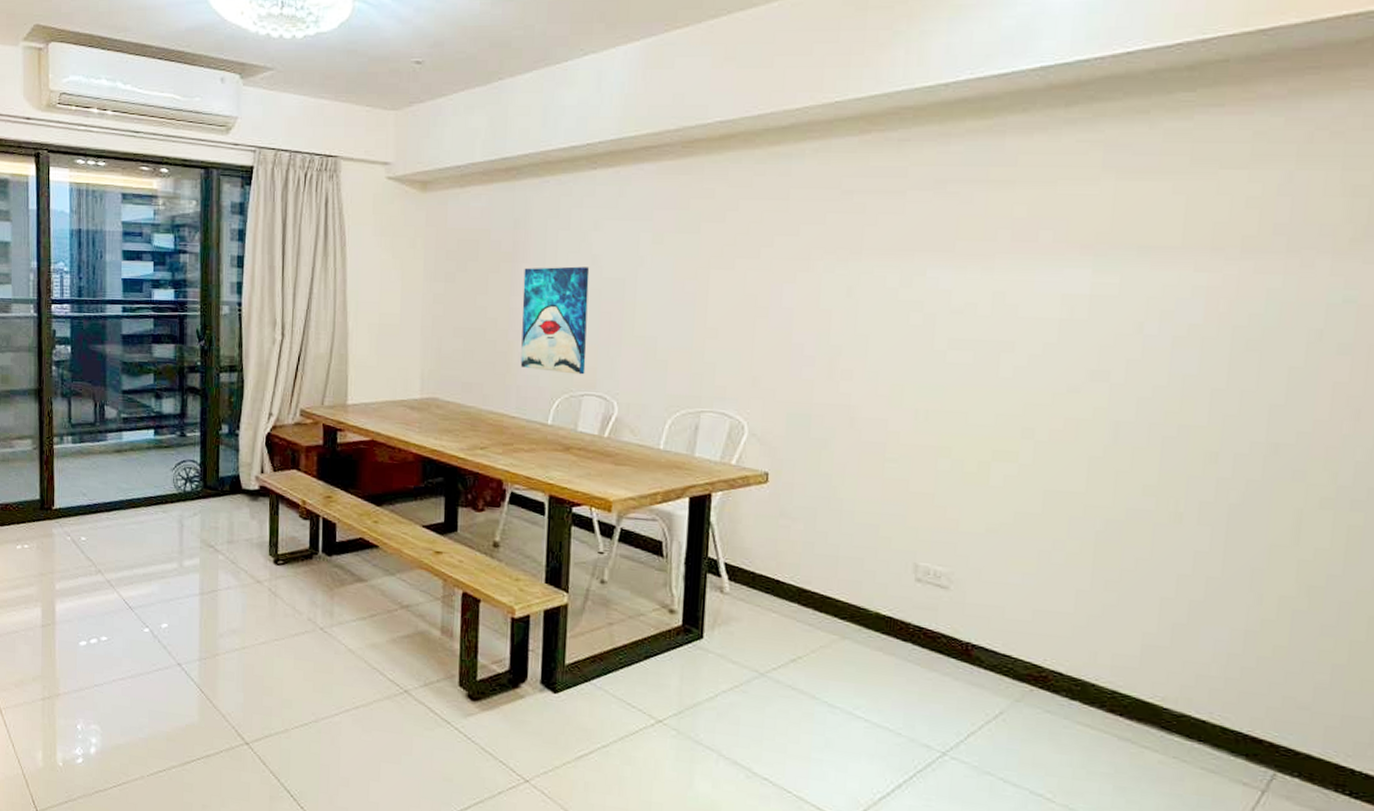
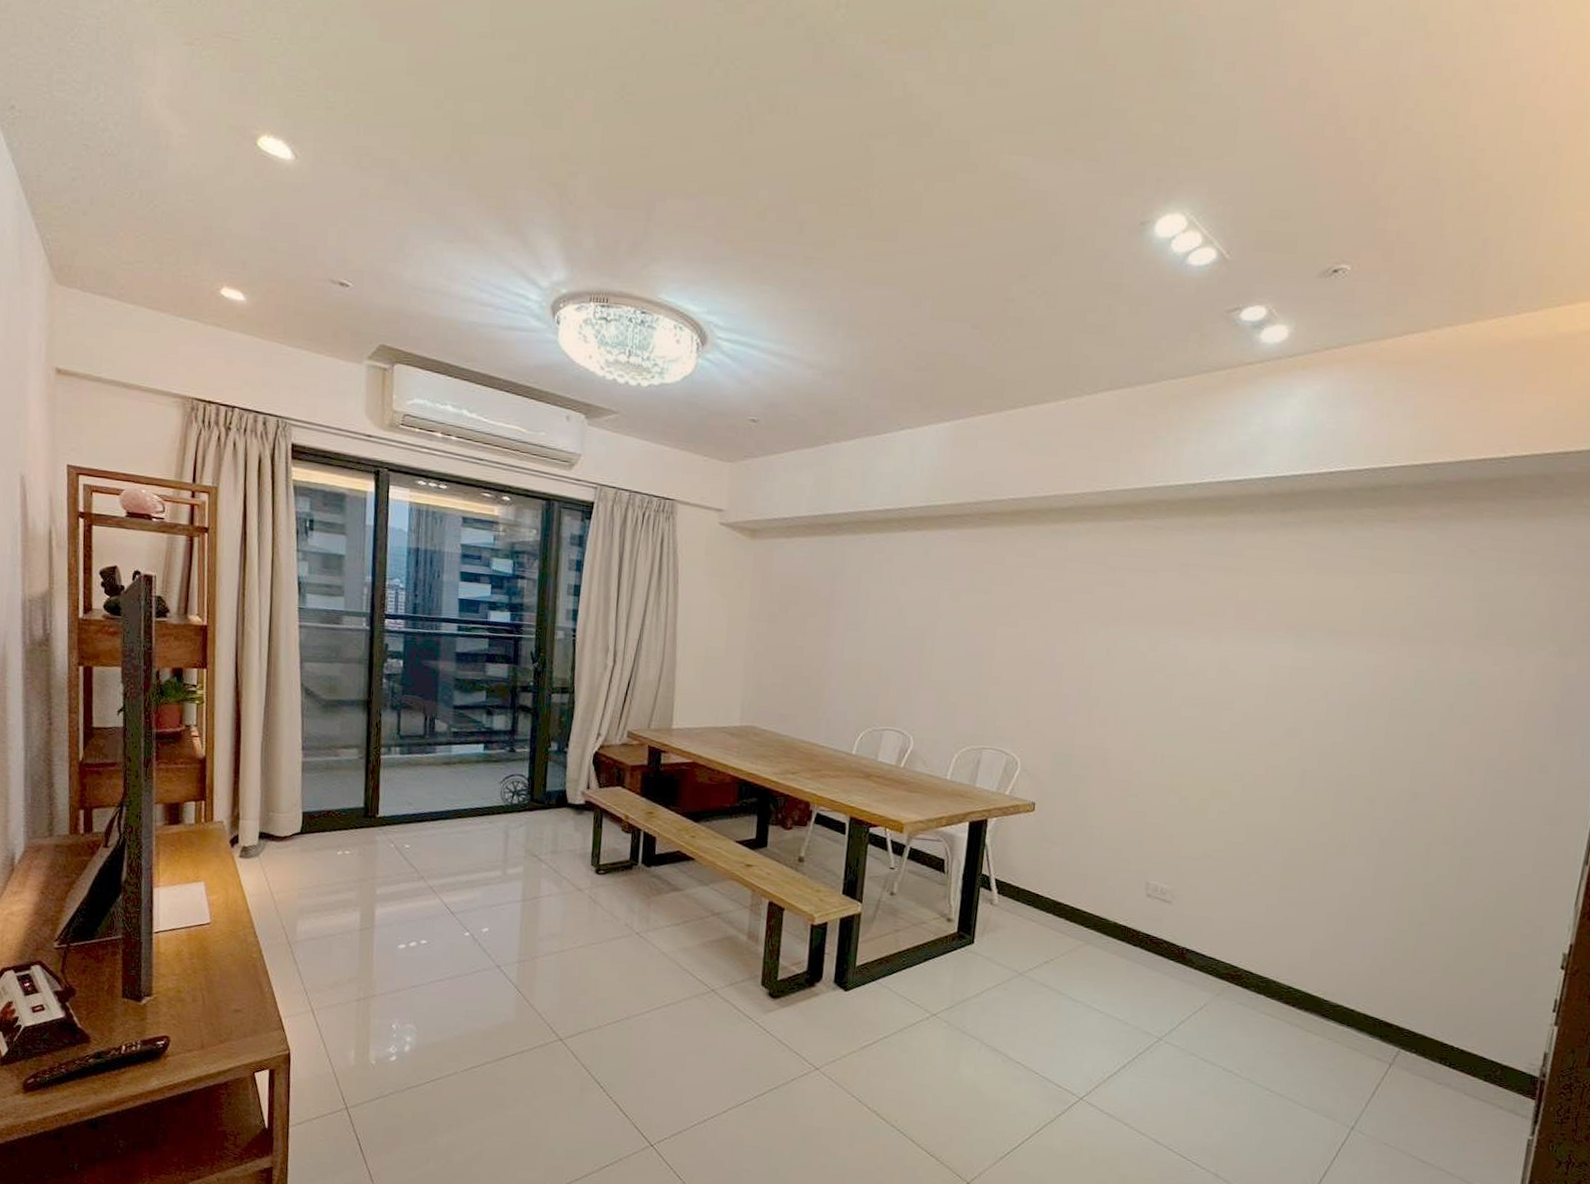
wall art: present [520,266,590,375] -> none [831,614,896,712]

